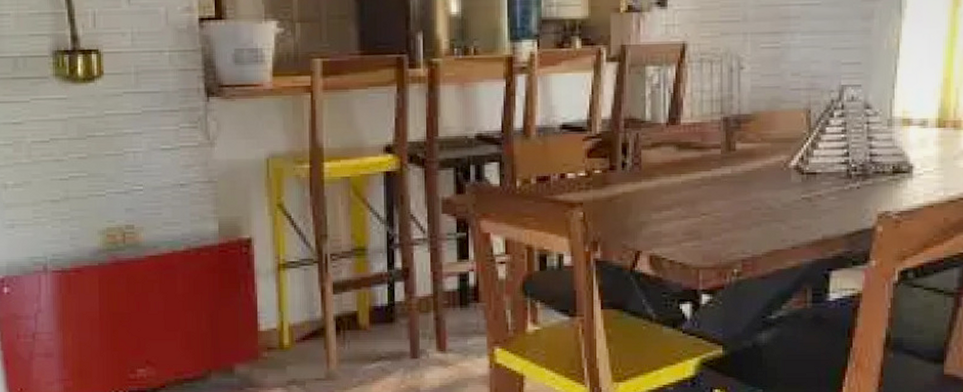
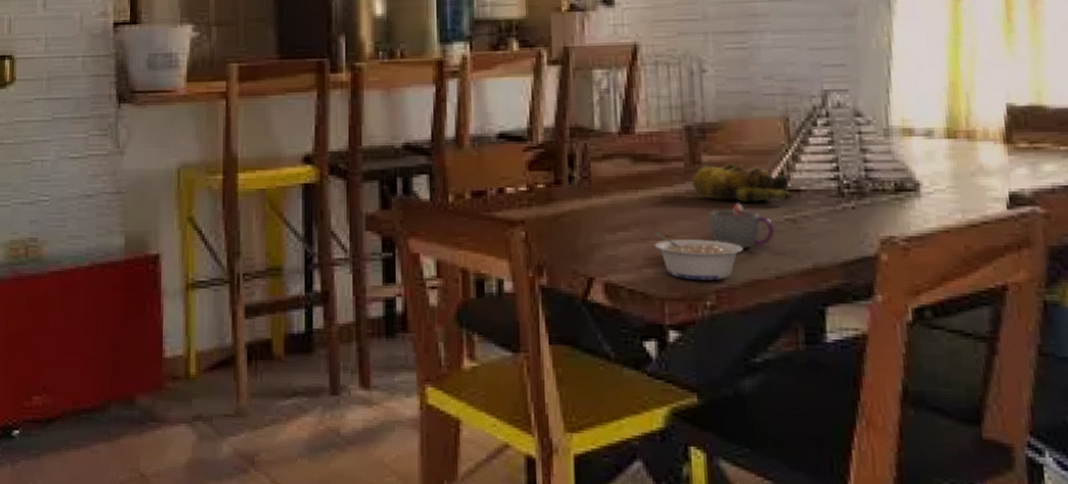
legume: none [692,210,766,251] -> present [653,231,743,280]
banana bunch: none [727,150,809,184] -> present [692,163,792,202]
mug: none [738,185,794,224] -> present [708,203,776,249]

